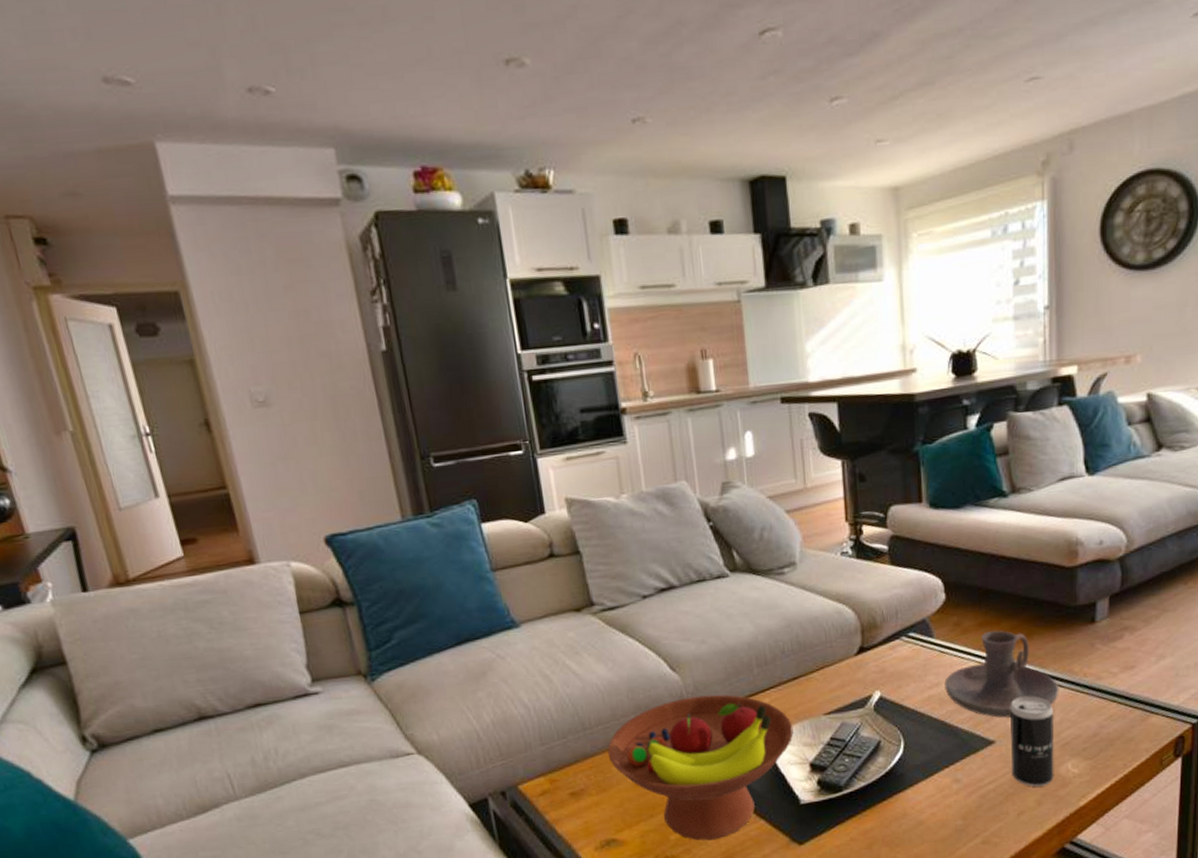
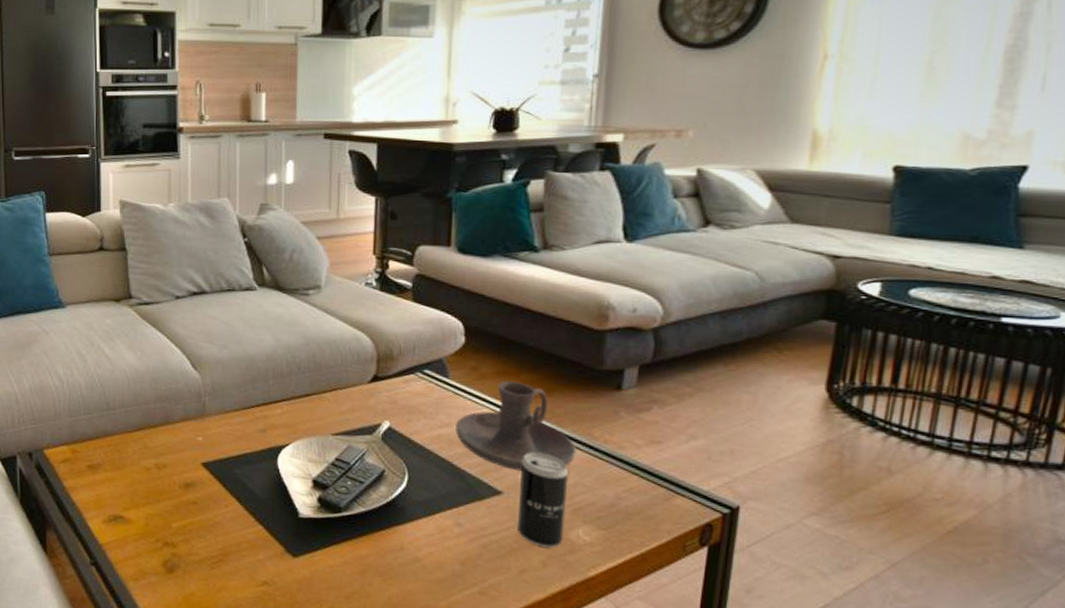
fruit bowl: present [607,694,794,841] -> none [126,395,300,535]

